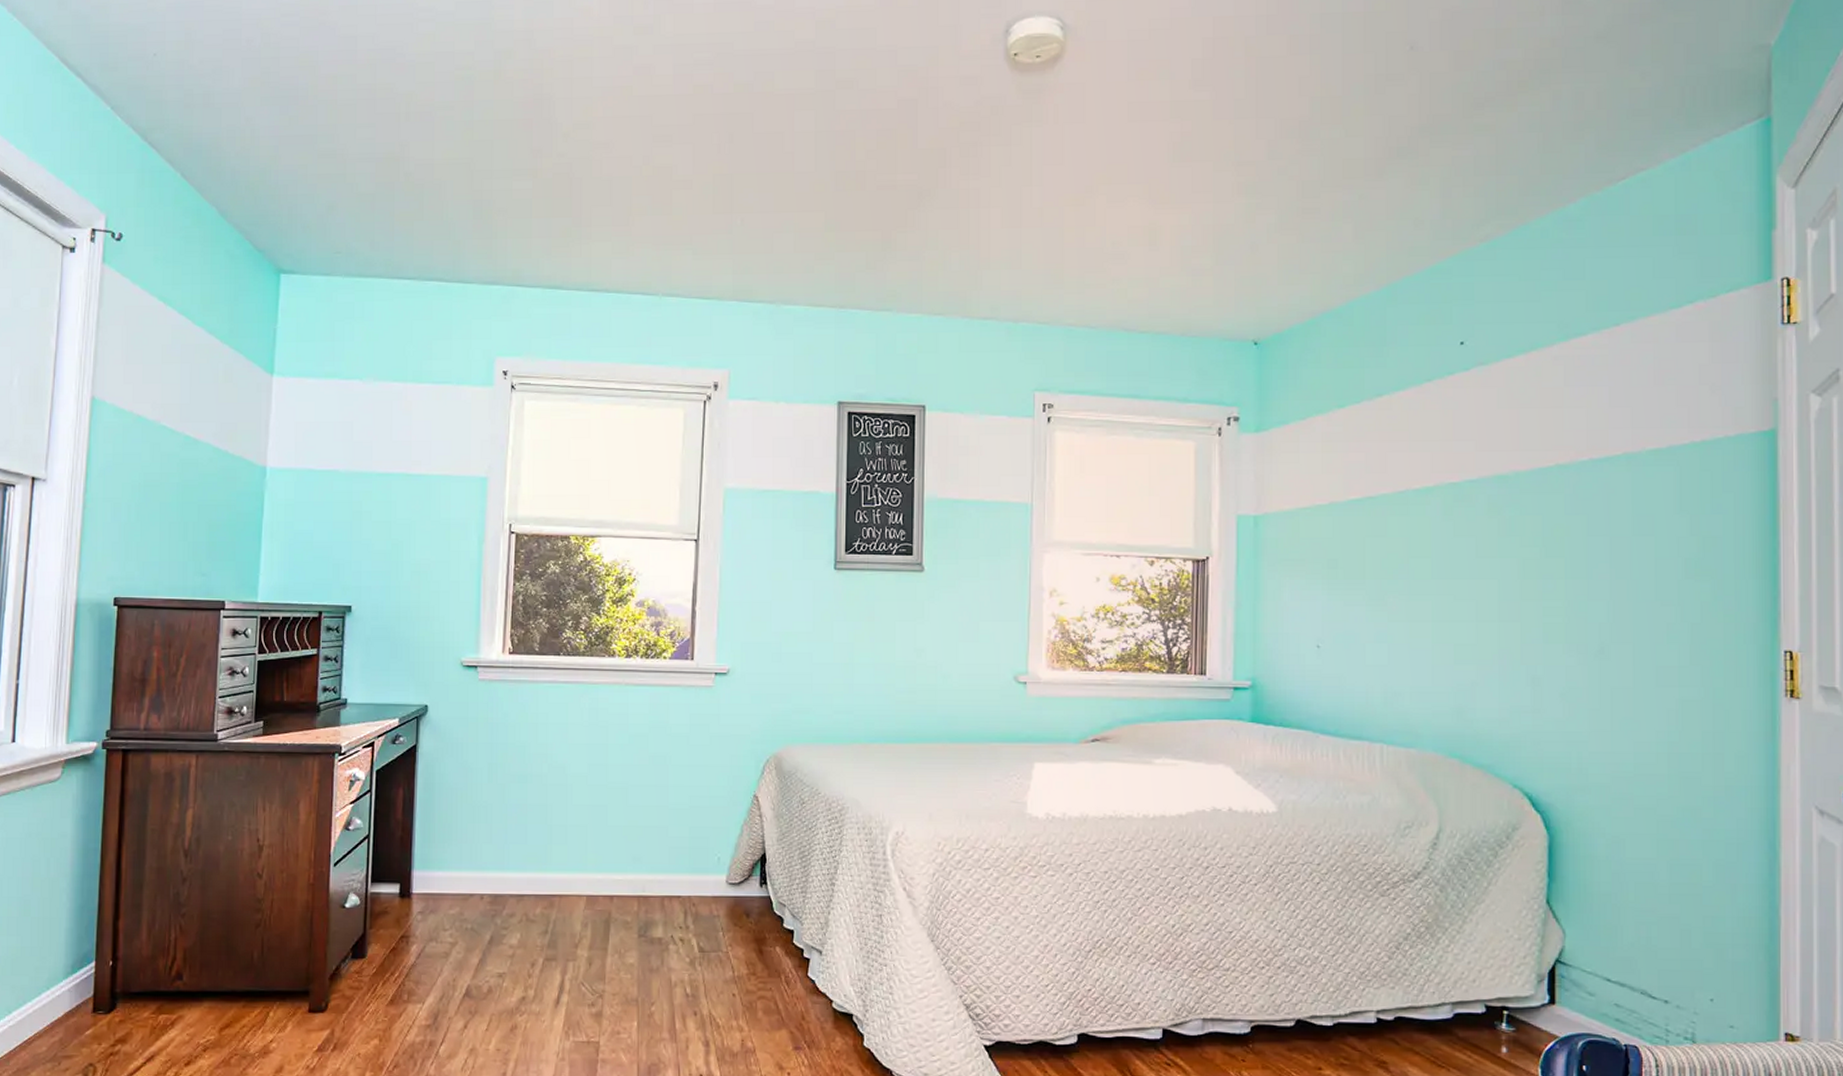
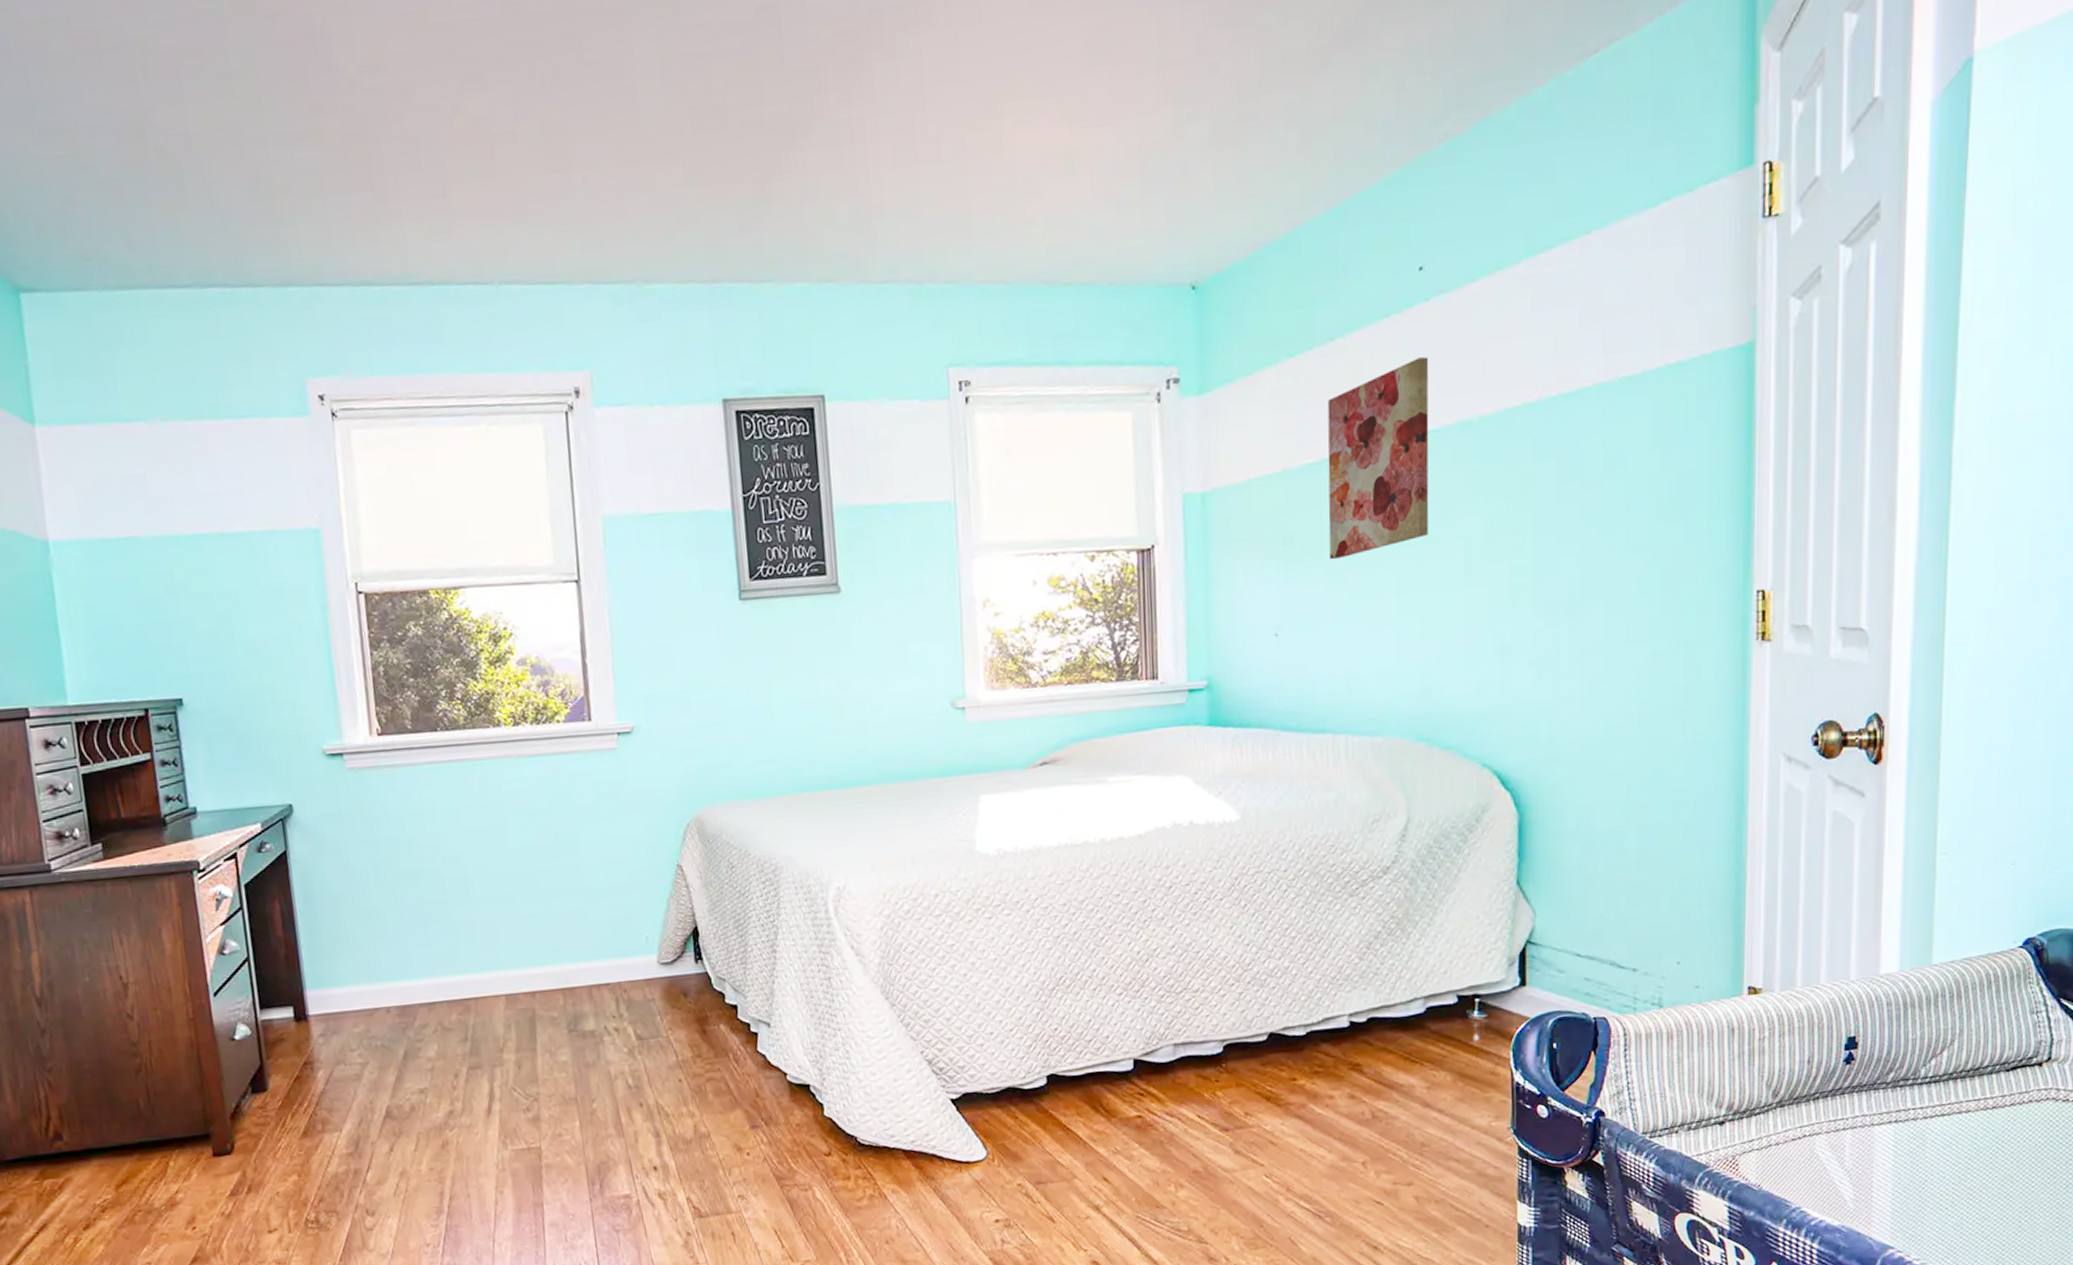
wall art: none [1371,417,1468,585] -> present [1327,357,1429,560]

